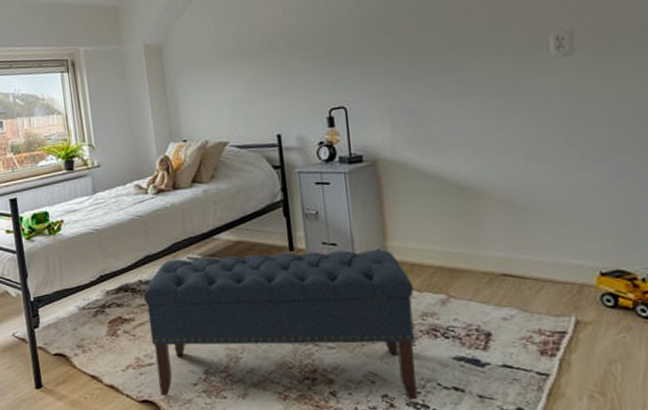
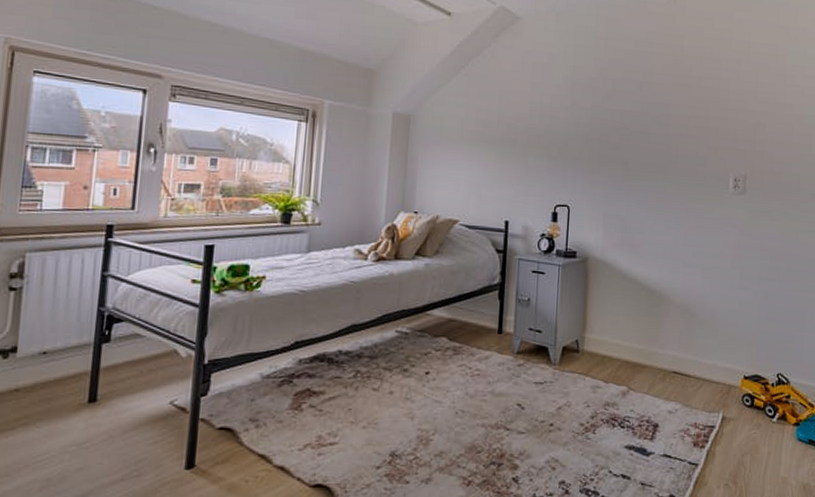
bench: present [143,249,417,400] -> none [337,331,601,486]

